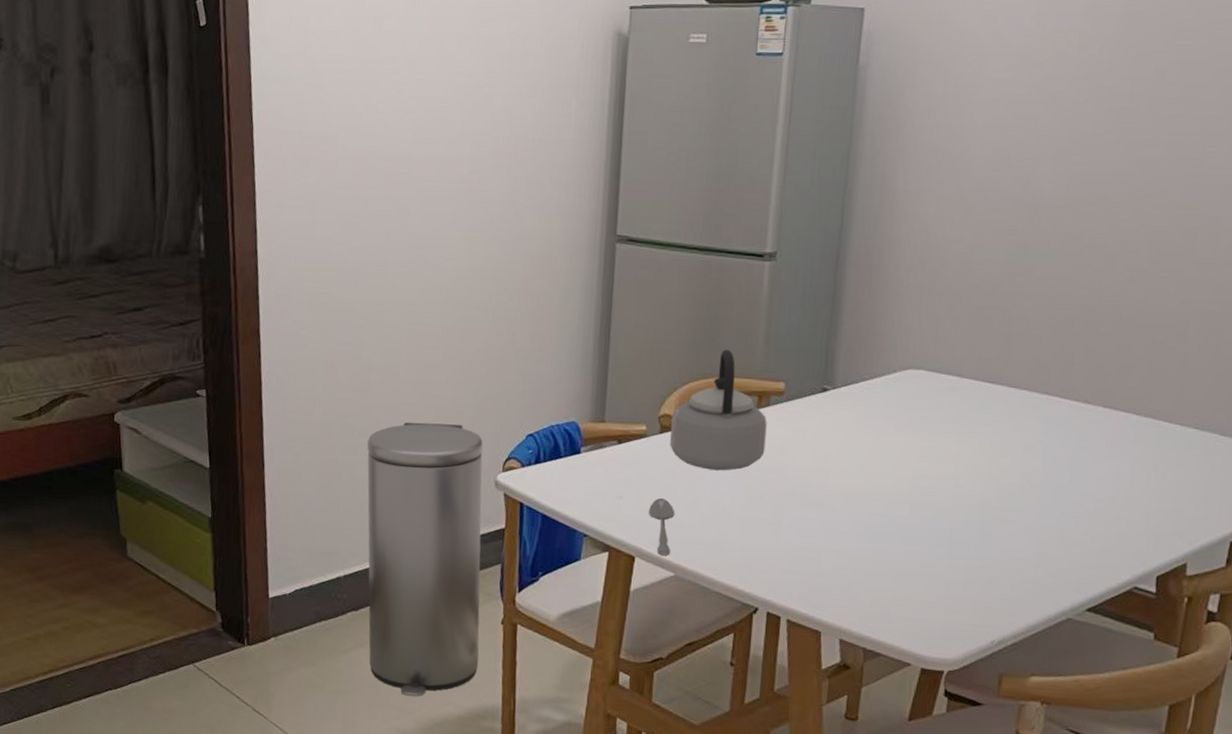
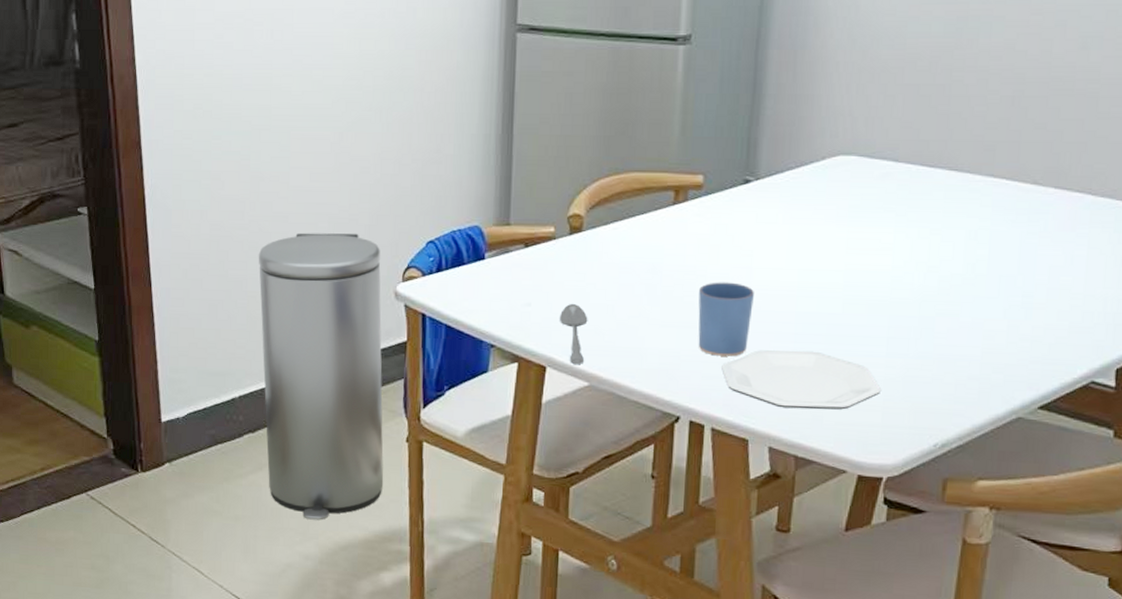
teapot: present [670,350,767,471] -> none [580,142,685,273]
mug: none [776,482,829,553] -> present [698,282,754,357]
plate: none [797,547,944,606] -> present [721,350,882,410]

